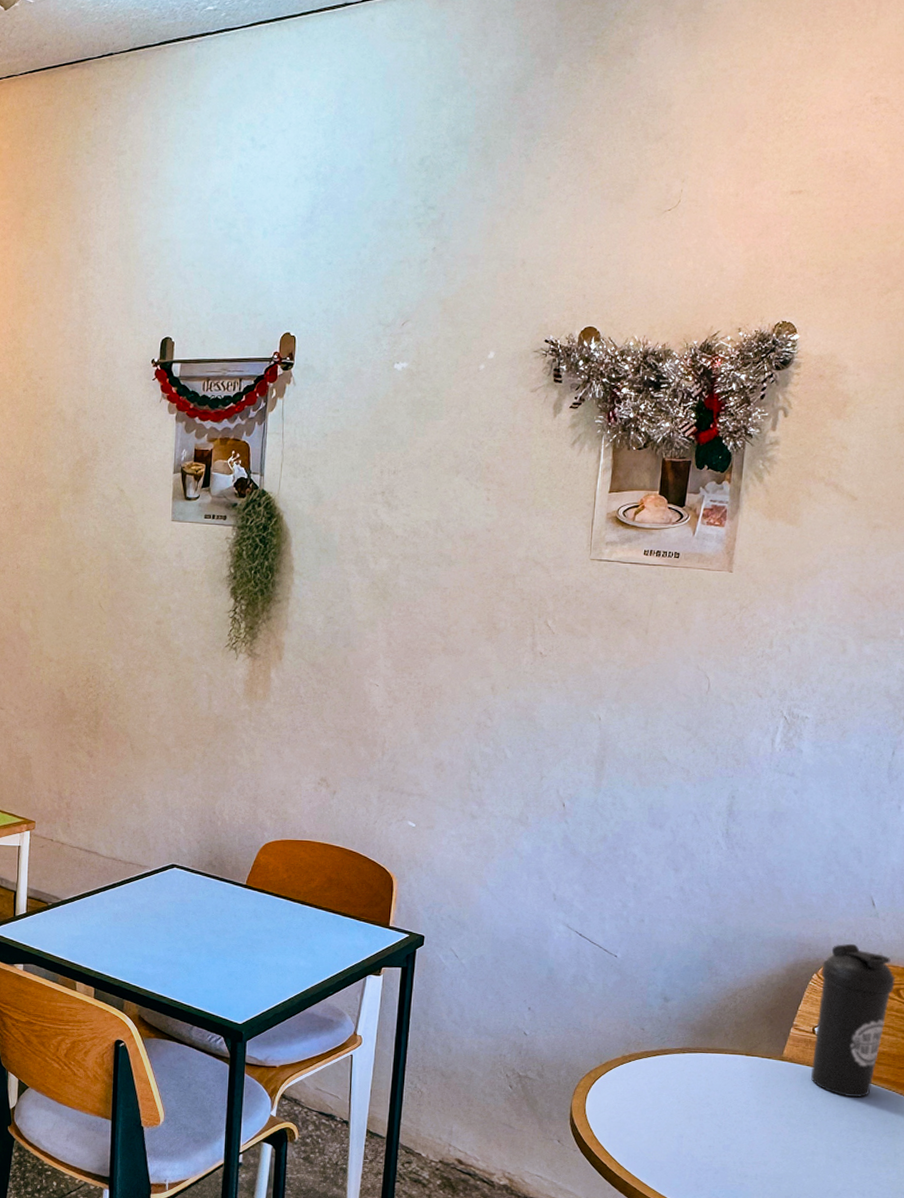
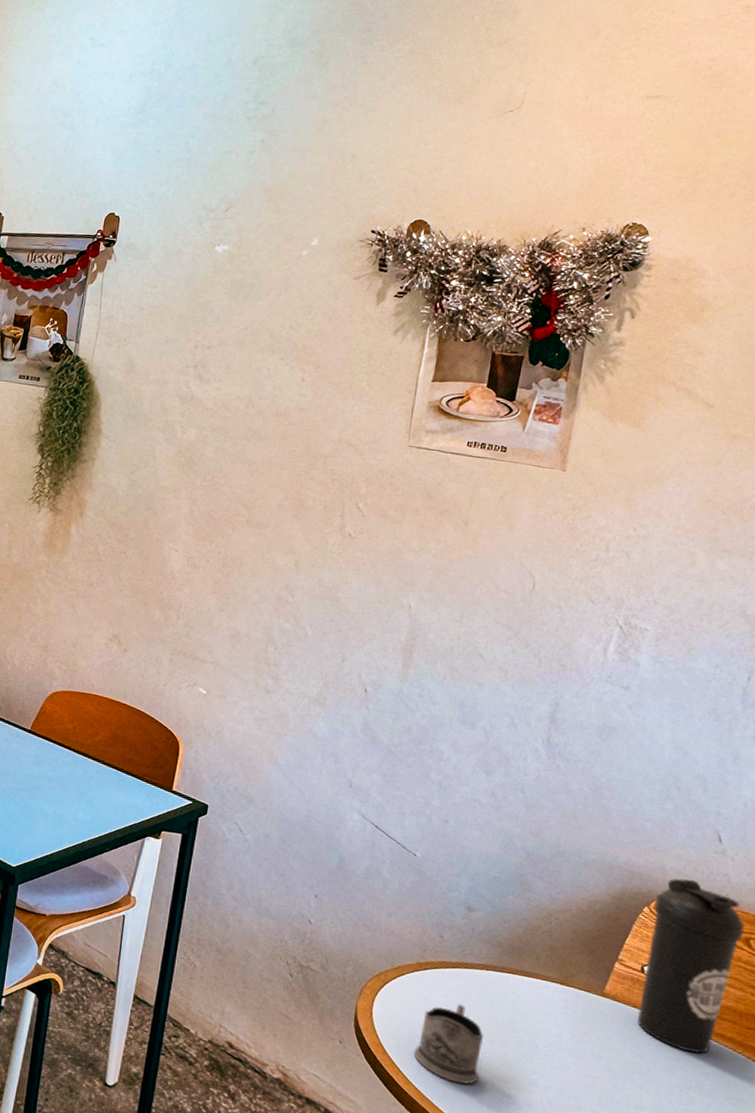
tea glass holder: none [623,1088,683,1160] -> present [413,1004,483,1084]

